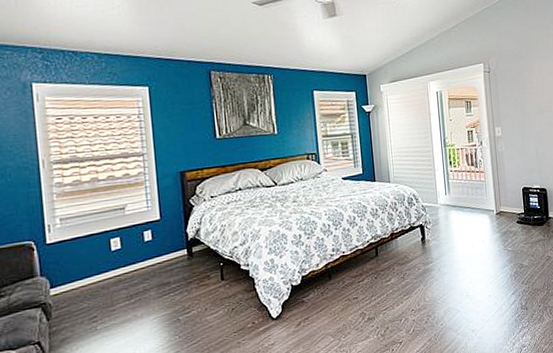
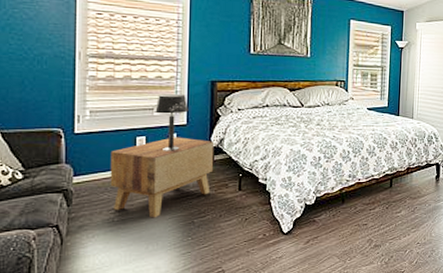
side table: none [85,232,194,321] -> present [110,137,215,218]
table lamp: none [126,188,160,250] -> present [155,93,189,151]

